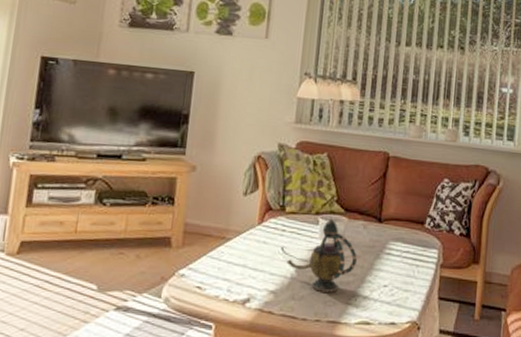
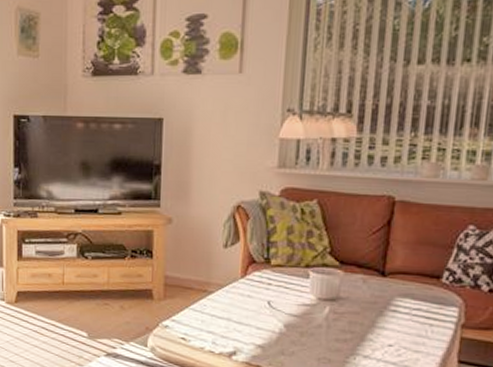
teapot: present [286,219,358,292] -> none [274,272,357,350]

